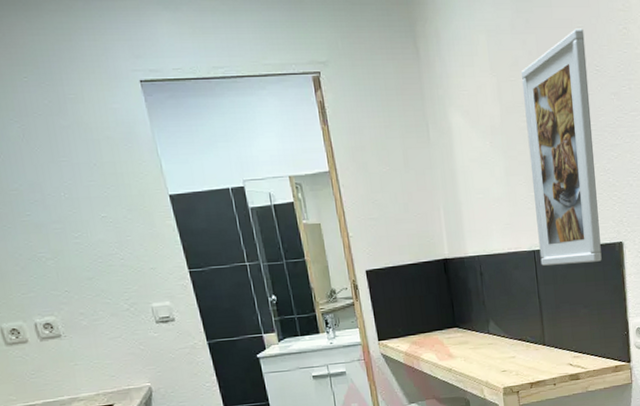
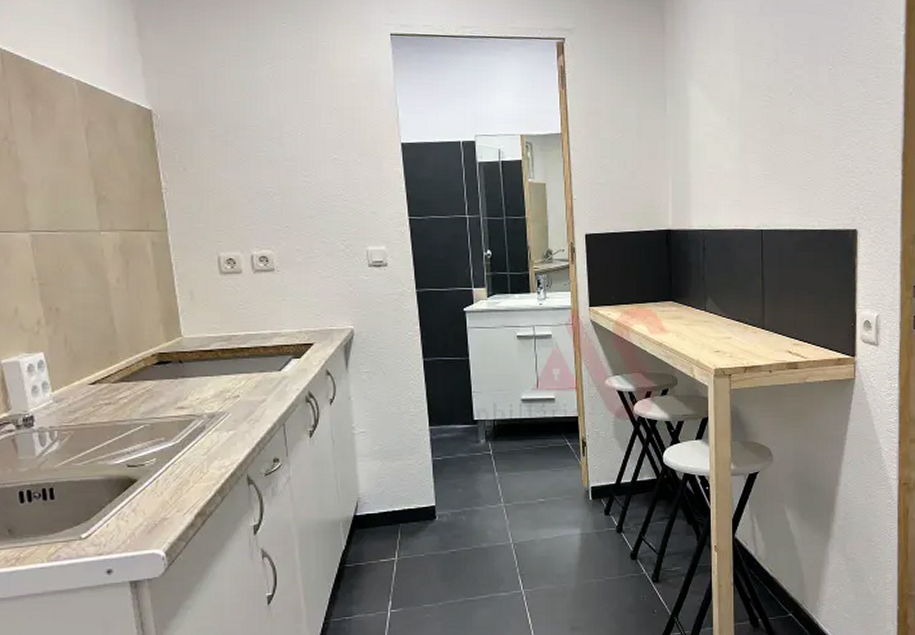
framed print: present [521,29,602,266] -> none [765,15,834,248]

